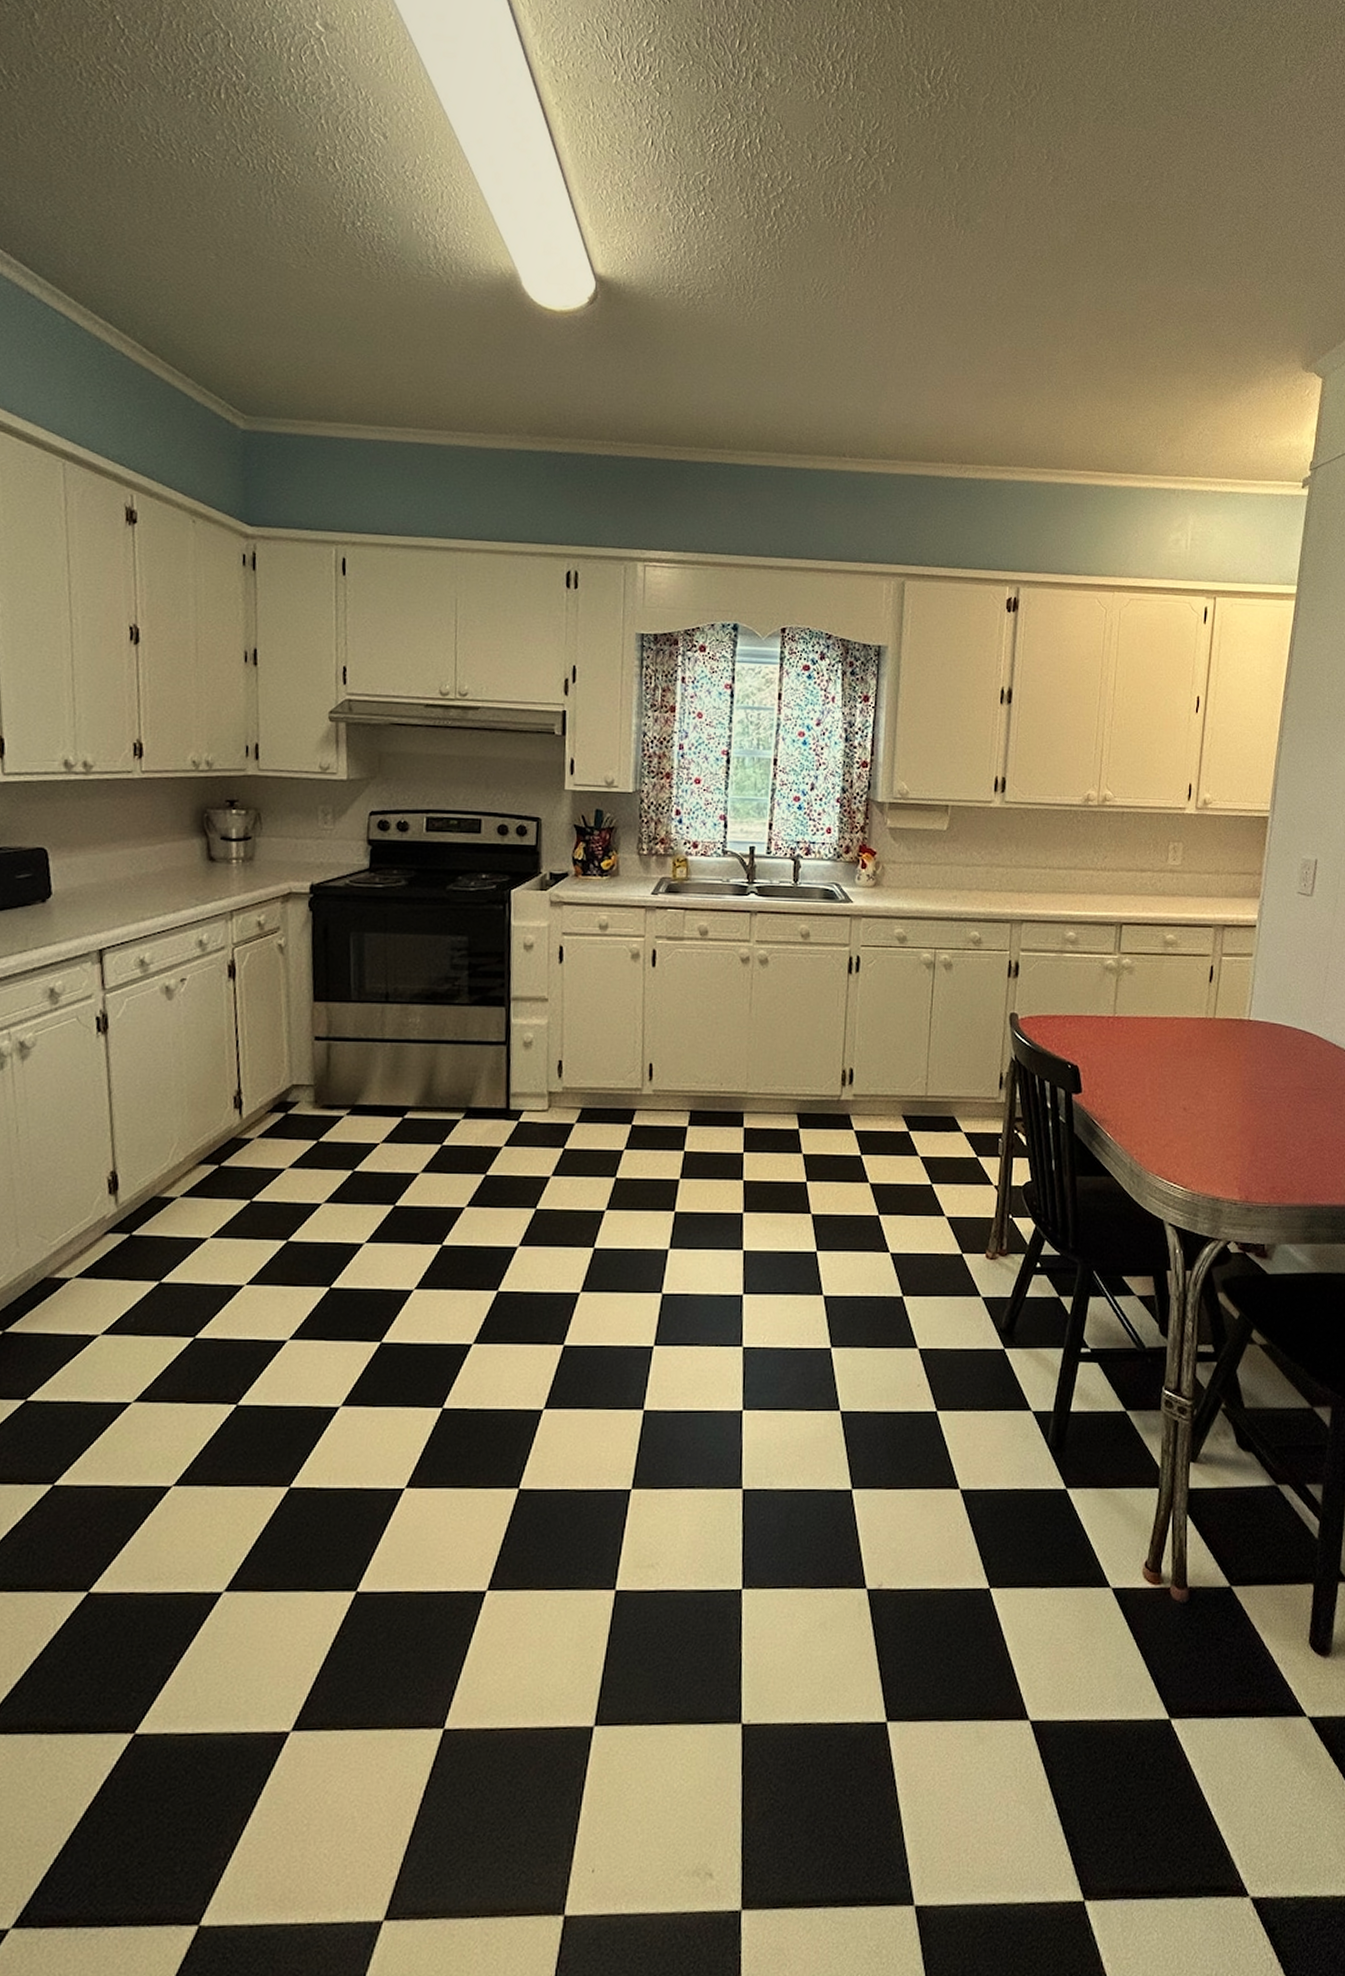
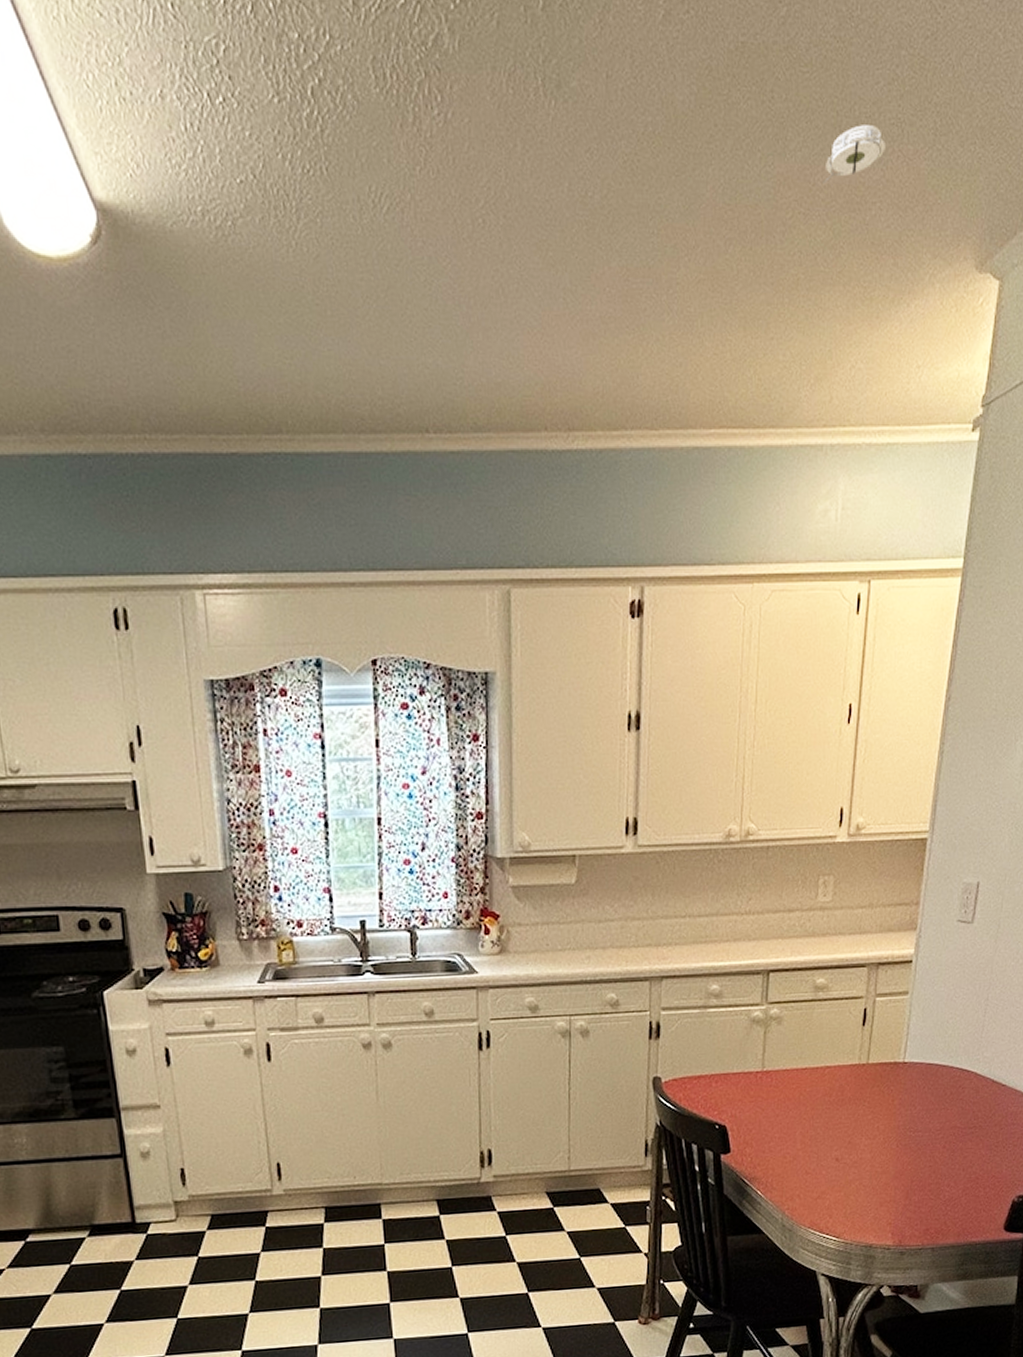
smoke detector: none [1176,262,1227,301] -> present [823,125,885,183]

